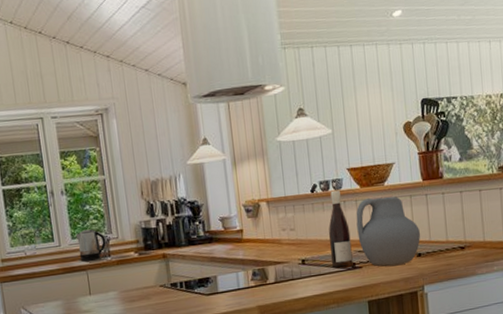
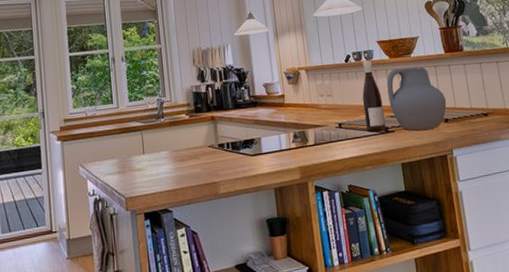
kettle: present [76,229,106,261] -> none [133,92,160,122]

